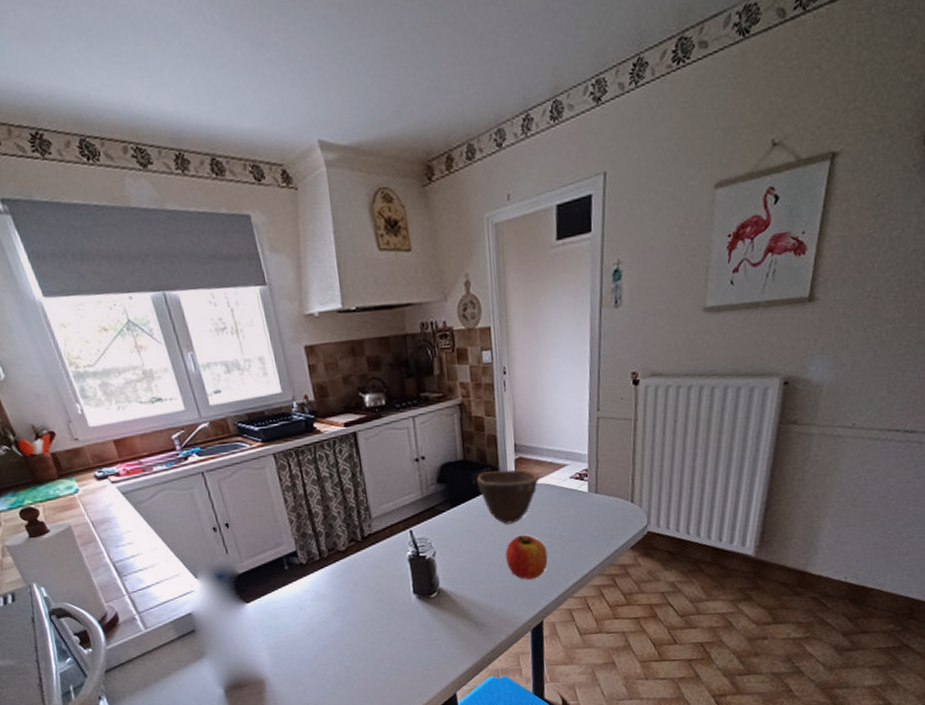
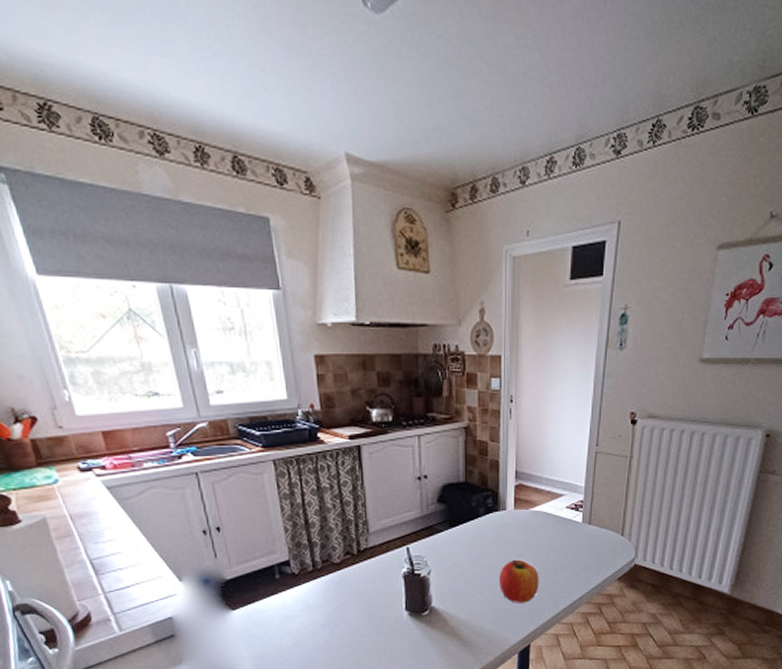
bowl: present [477,469,538,524] -> none [477,495,536,548]

